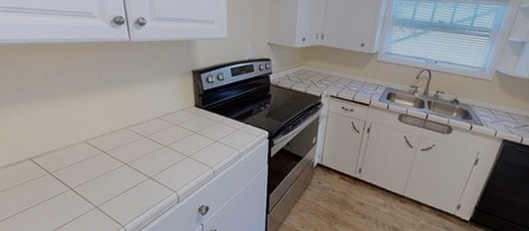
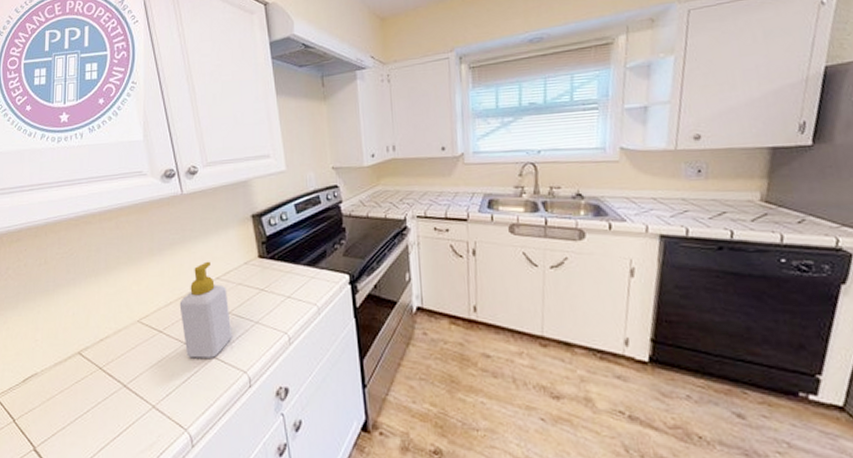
soap bottle: none [122,102,167,178] -> present [179,261,232,358]

